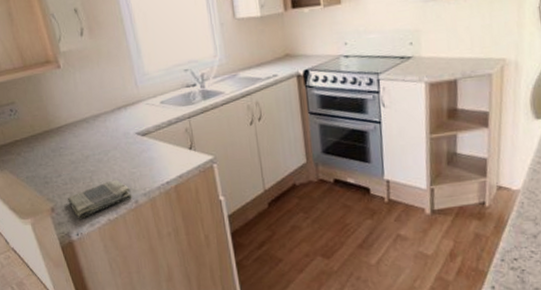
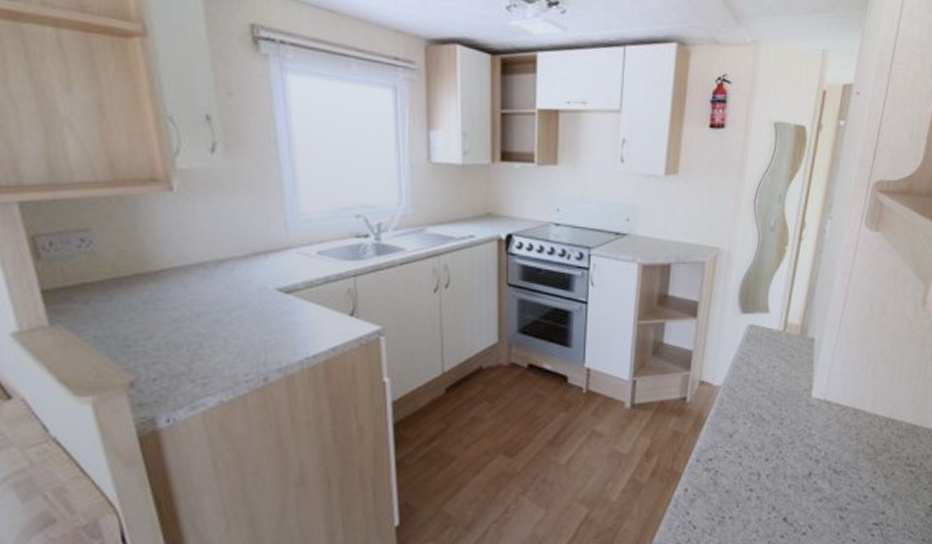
dish towel: present [68,179,132,219] -> none [159,348,260,399]

